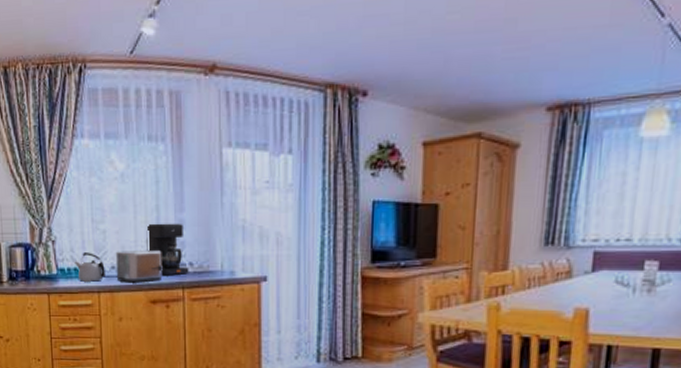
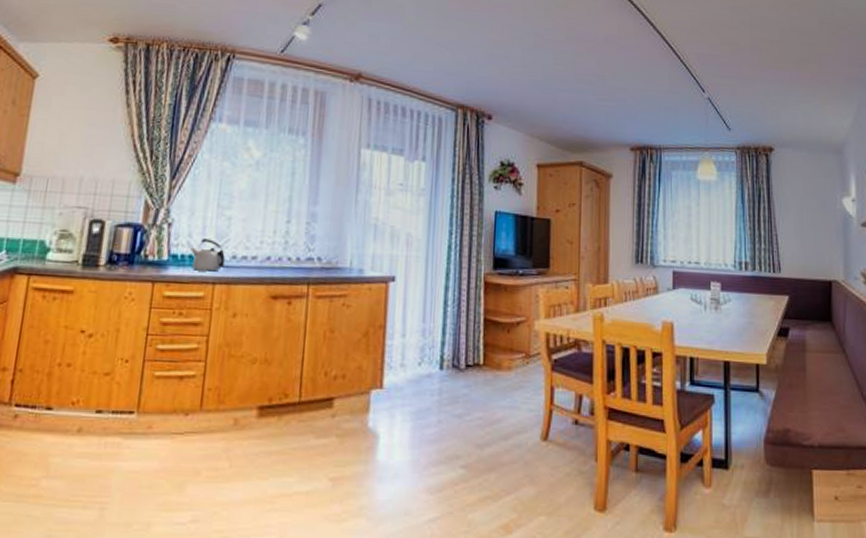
toaster: present [115,249,164,283] -> none [236,240,290,276]
coffee maker: present [146,223,189,276] -> none [274,214,317,270]

